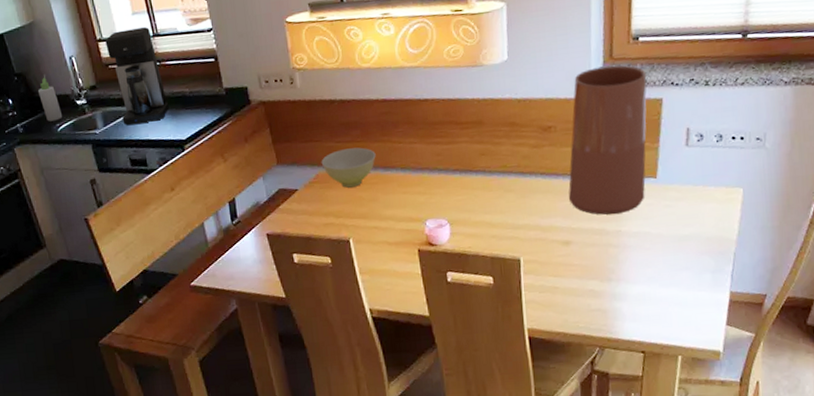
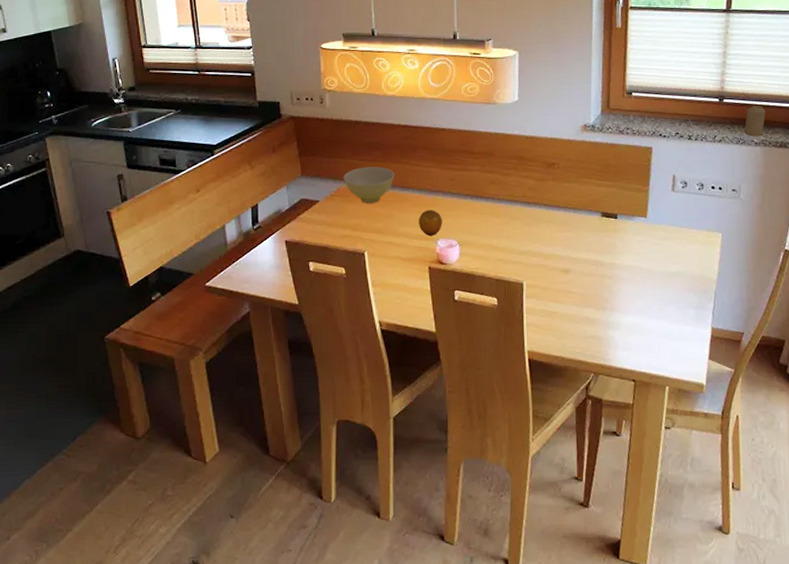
bottle: present [38,74,63,122] -> none [78,72,99,116]
coffee maker: present [105,27,169,125] -> none [149,39,203,126]
fruit: none [404,189,430,217] -> present [418,210,442,236]
vase: present [568,65,647,215] -> none [569,114,639,247]
candle: none [771,37,798,76] -> present [744,105,766,137]

